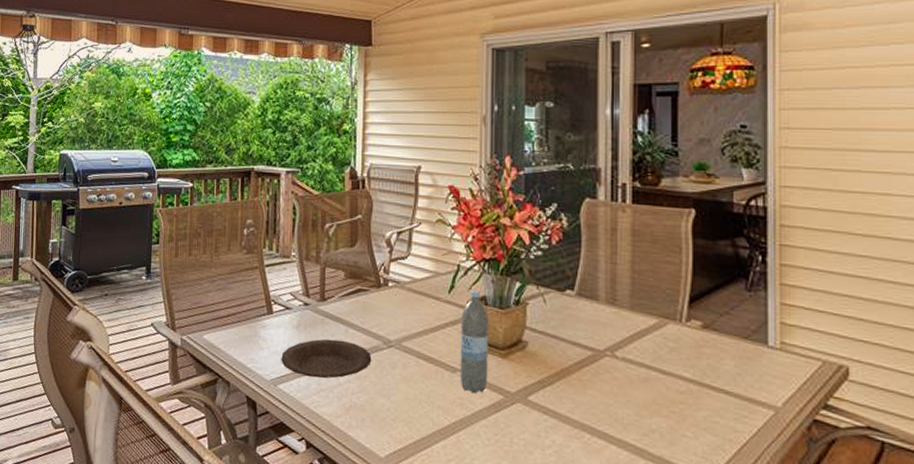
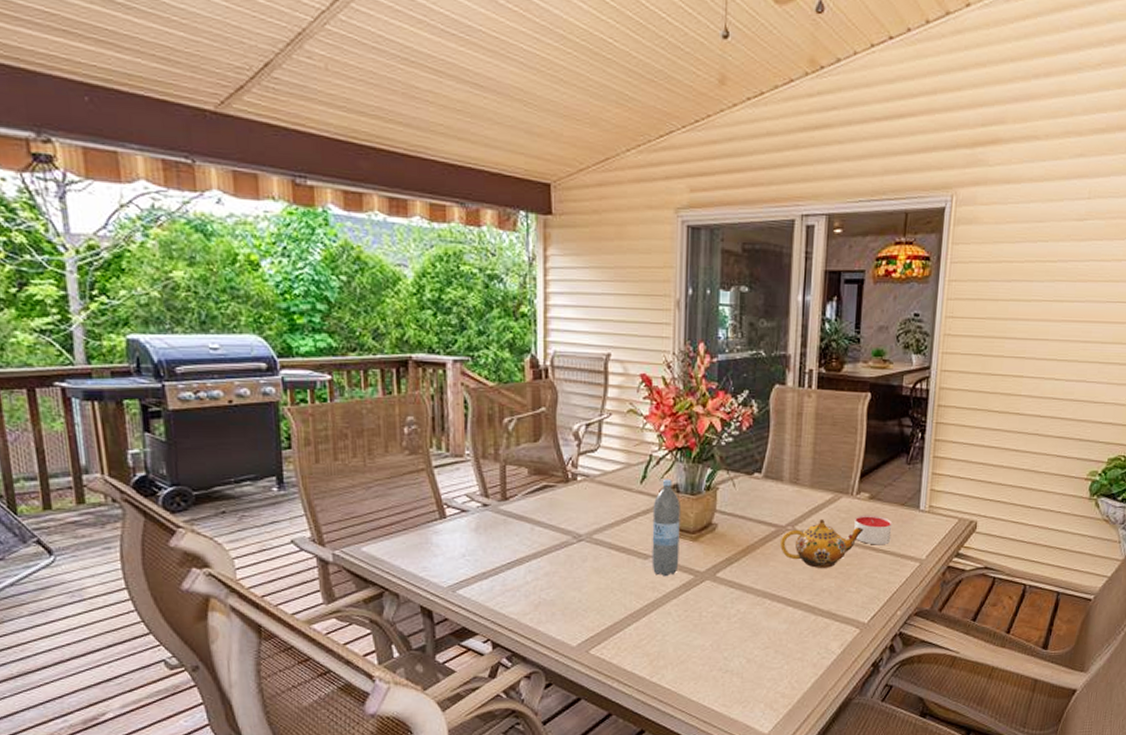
plate: present [281,339,372,379] -> none [459,539,561,579]
teapot: none [599,346,698,405] -> present [780,518,864,568]
candle: none [686,345,734,384] -> present [854,515,892,545]

